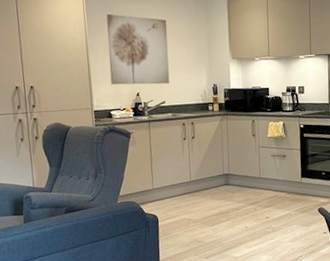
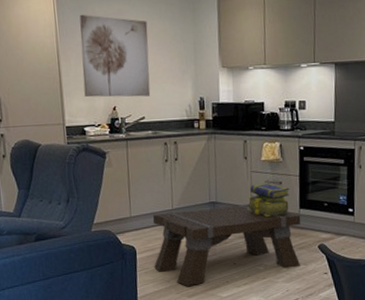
coffee table: none [173,175,304,250] -> present [152,204,301,287]
stack of books: none [256,156,293,185] -> present [248,182,290,217]

